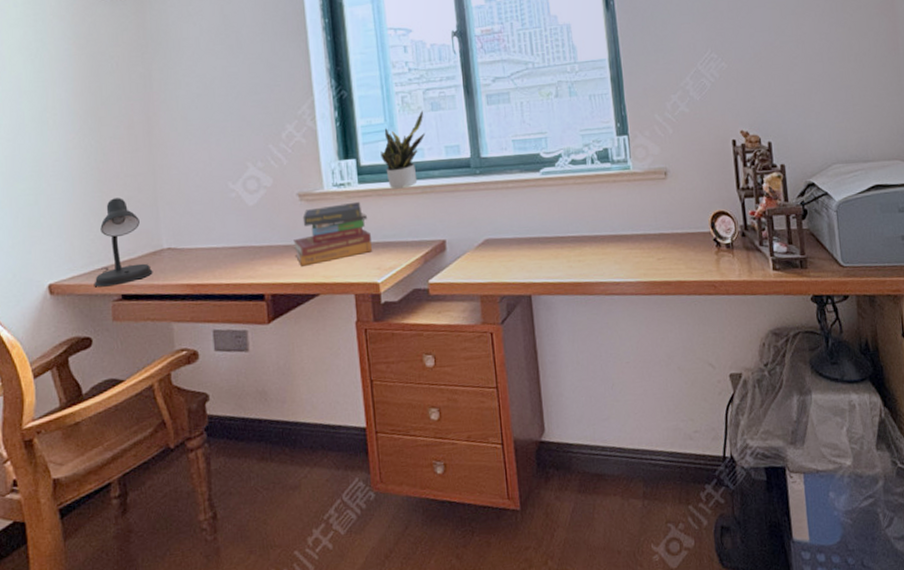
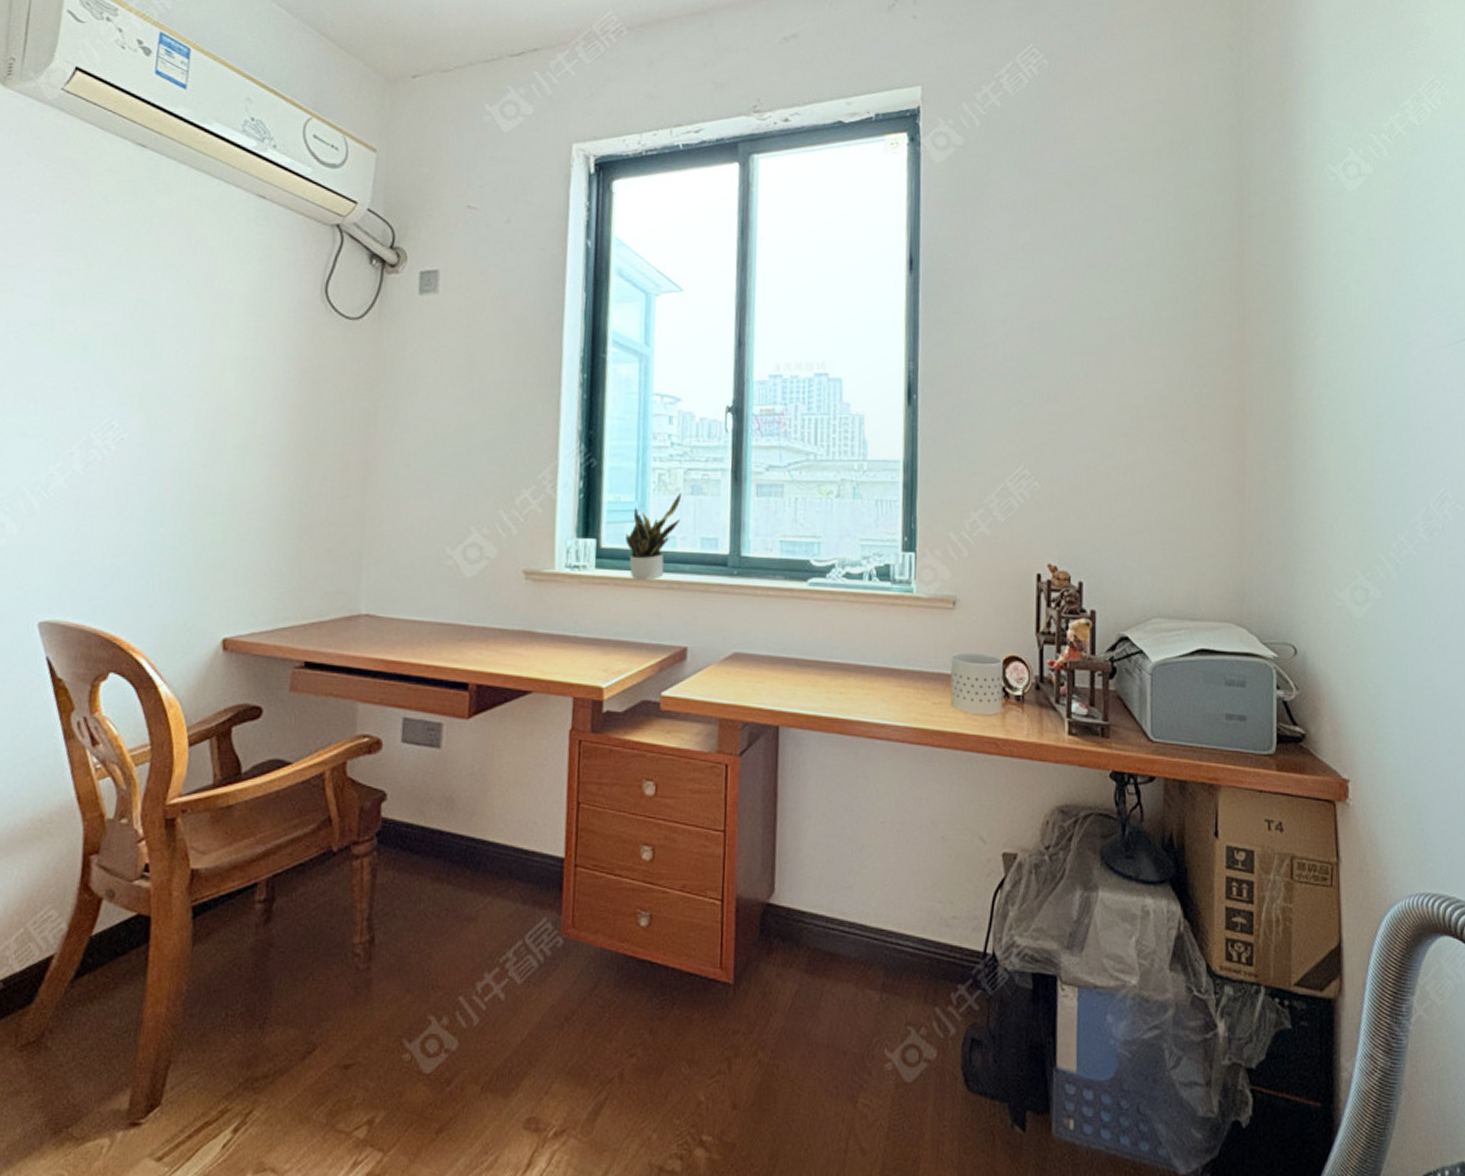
desk lamp: present [94,198,153,288] -> none [274,548,345,651]
books: present [293,201,372,268] -> none [510,589,601,658]
mug: none [668,212,717,265] -> present [950,652,1004,717]

